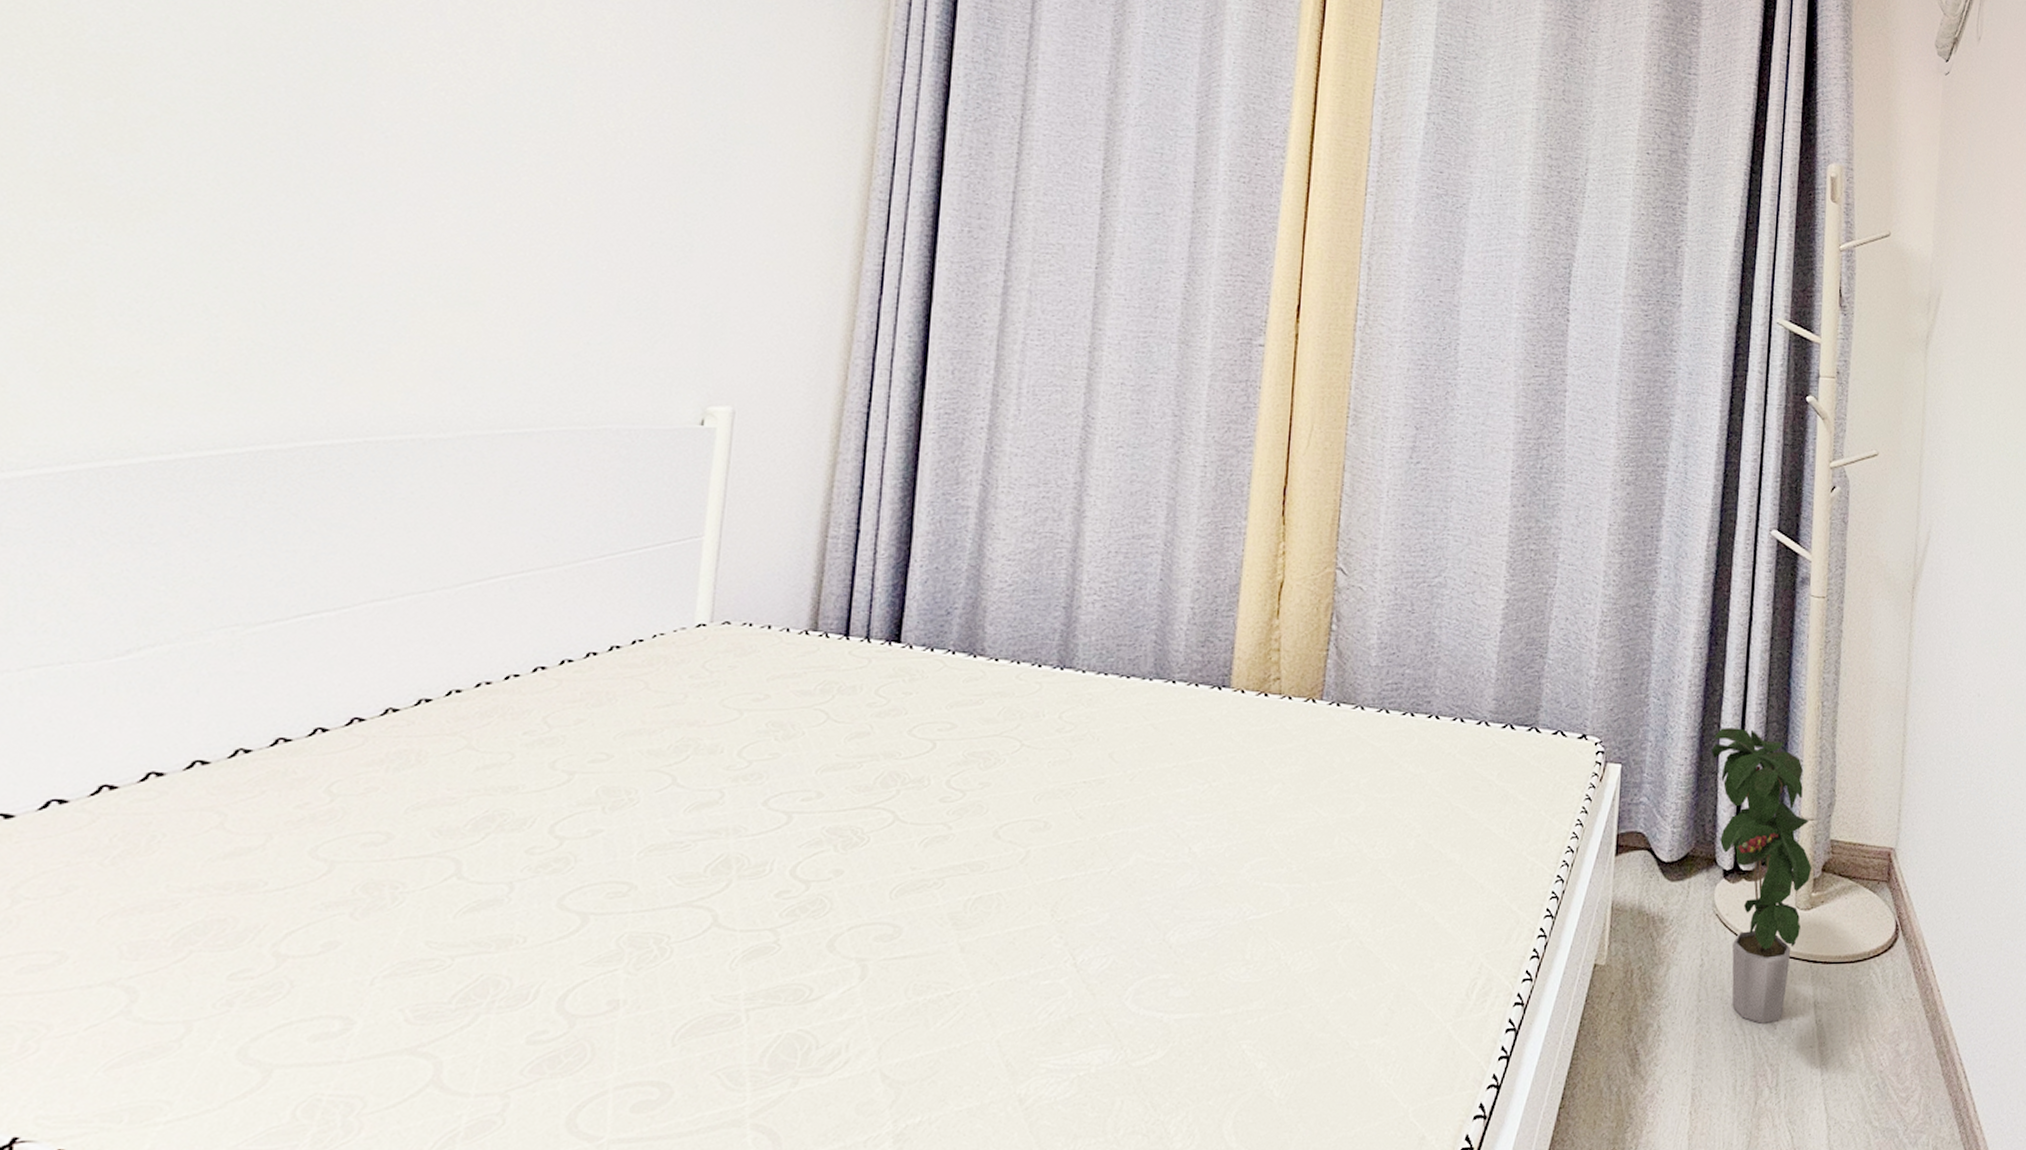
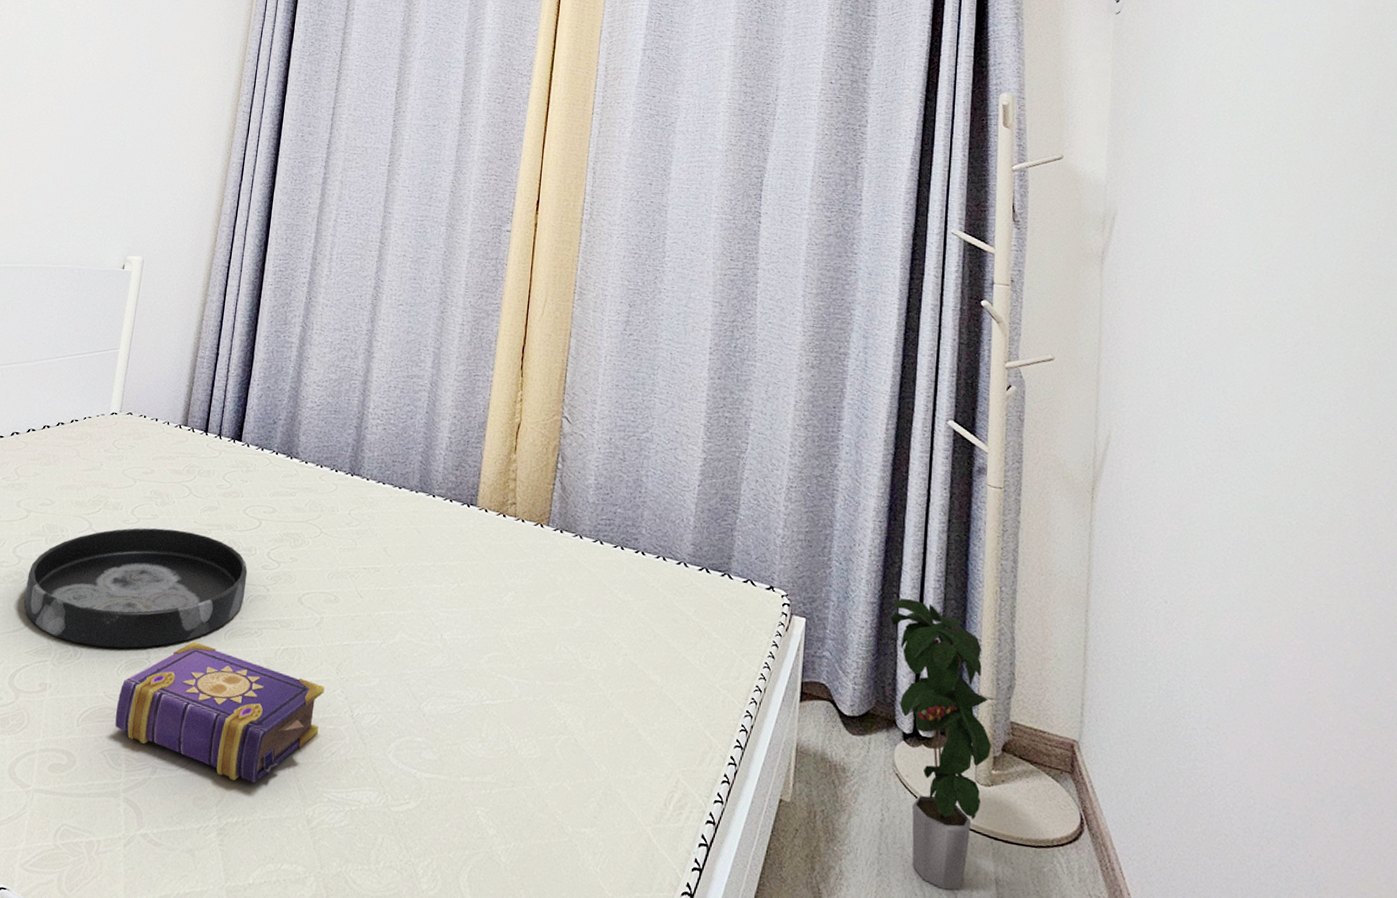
tray: none [573,768,919,940] -> present [24,528,248,649]
book: none [731,909,1036,1073] -> present [115,641,325,783]

